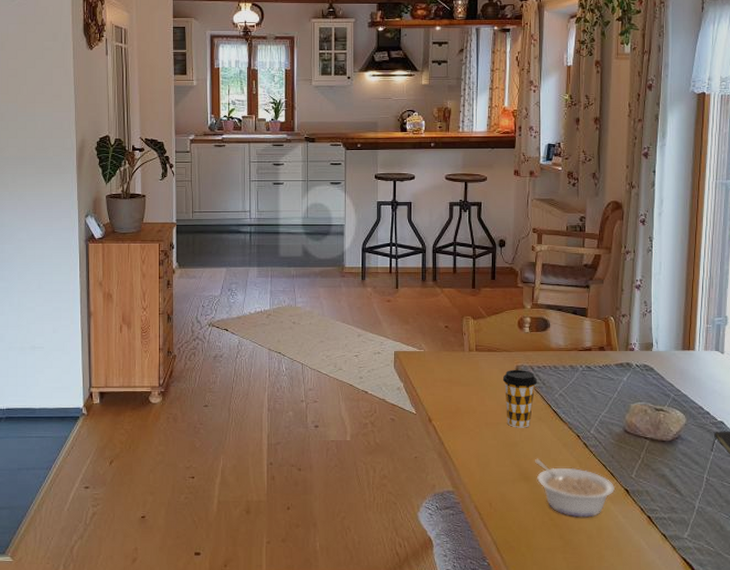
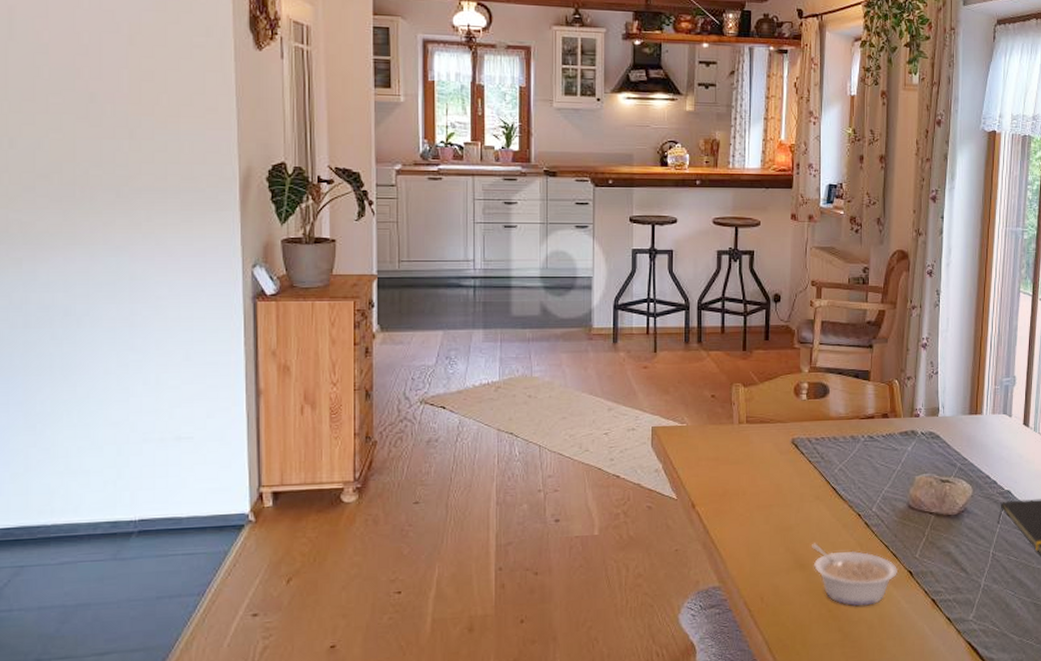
coffee cup: present [502,369,537,428] -> none [776,442,815,510]

